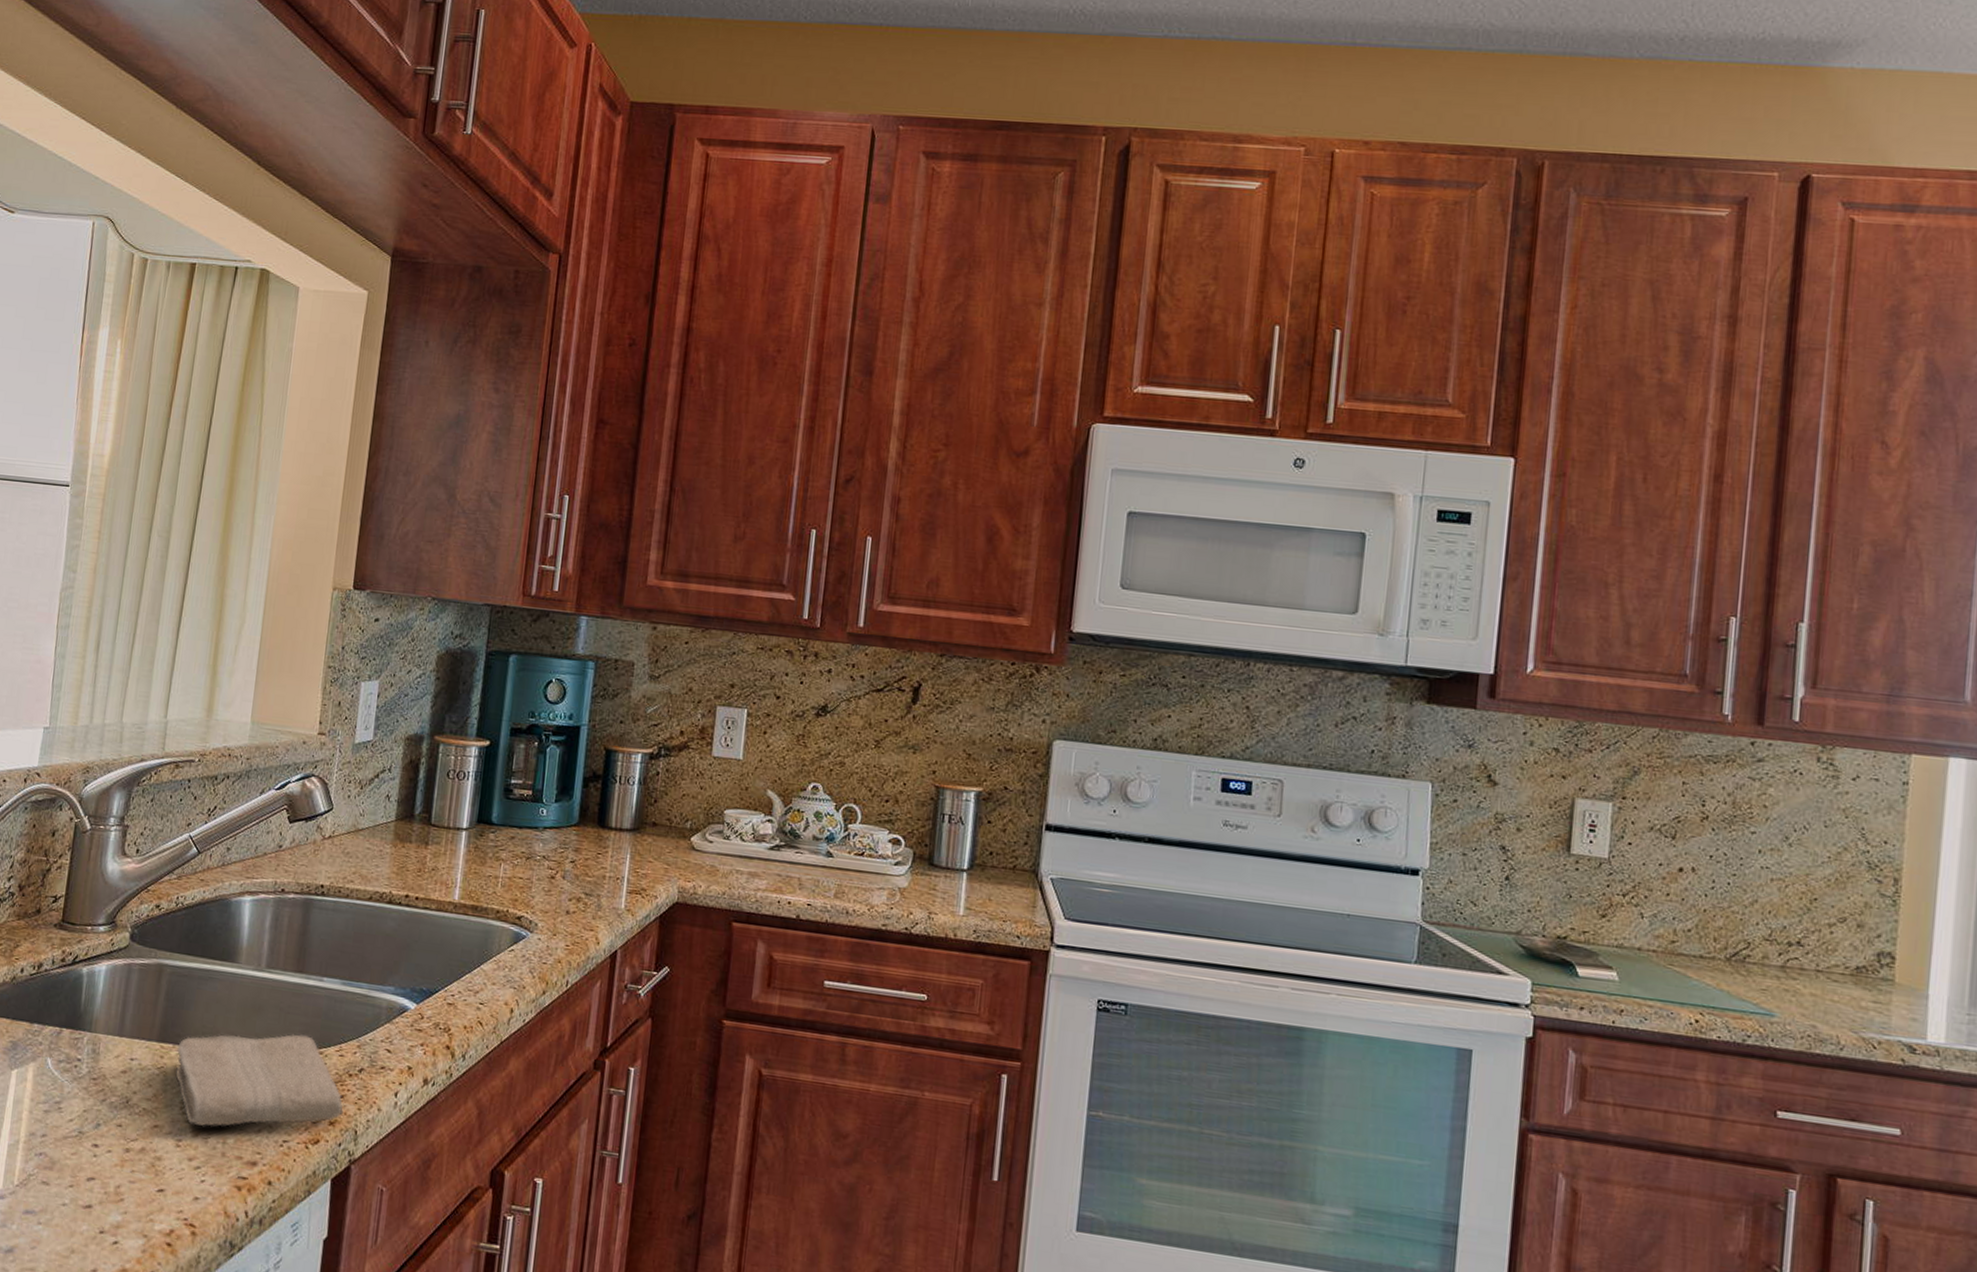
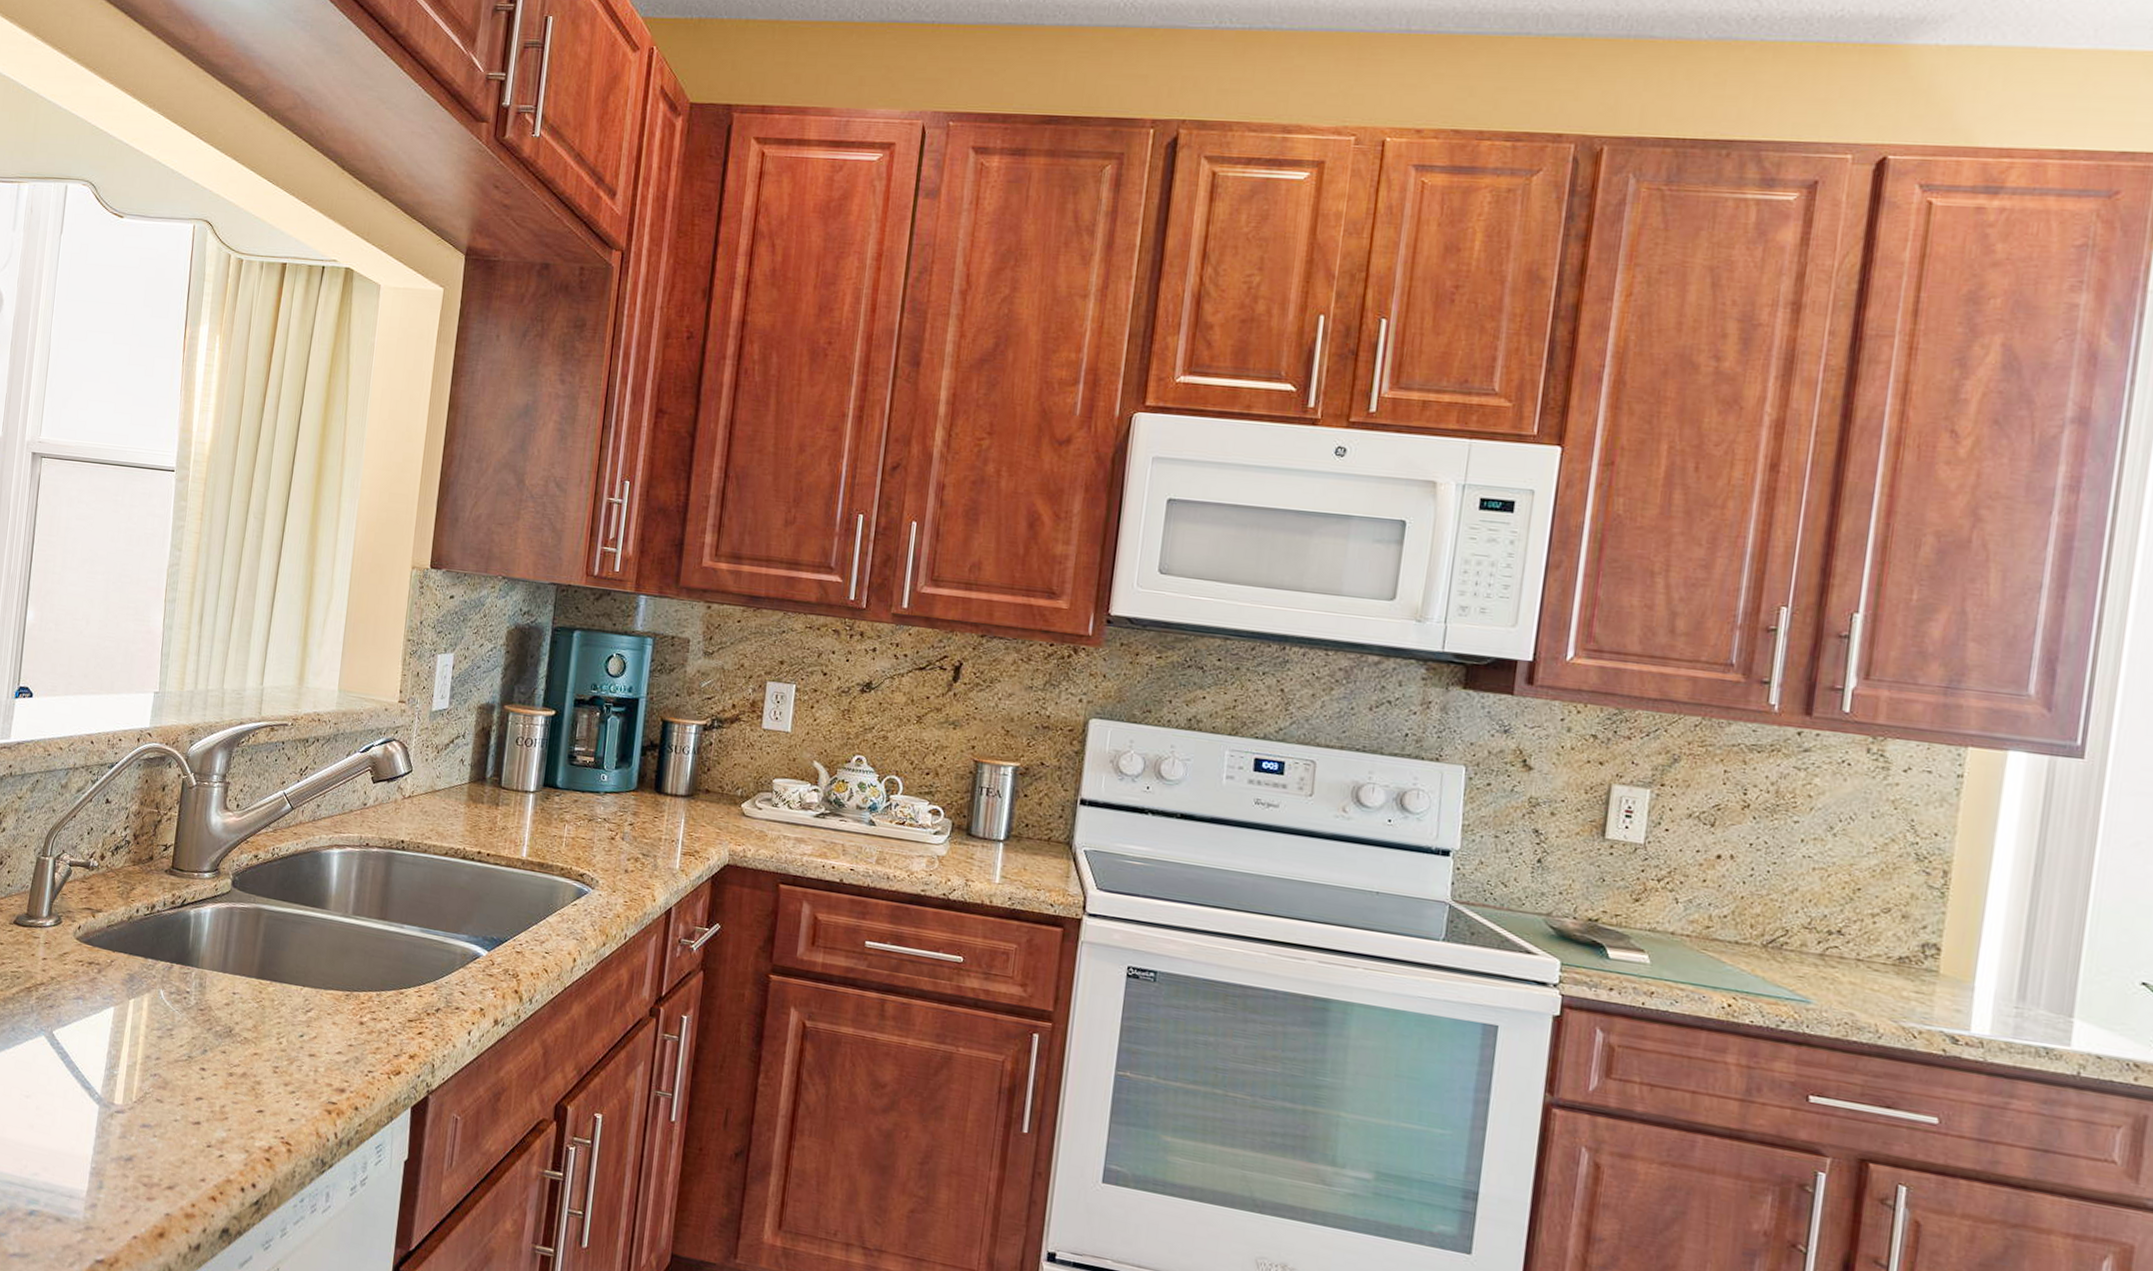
washcloth: present [175,1033,344,1127] -> none [273,973,422,1057]

